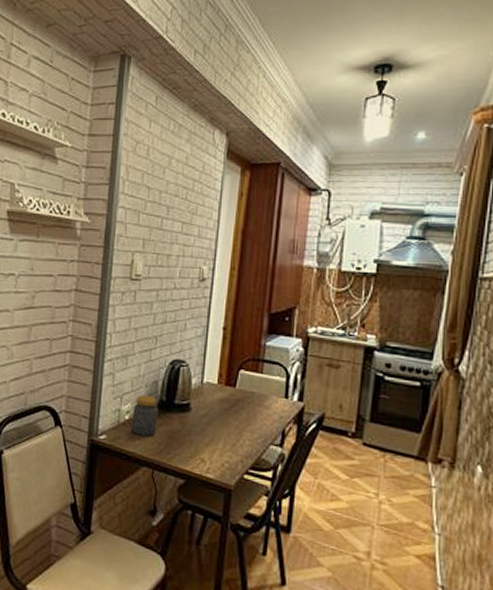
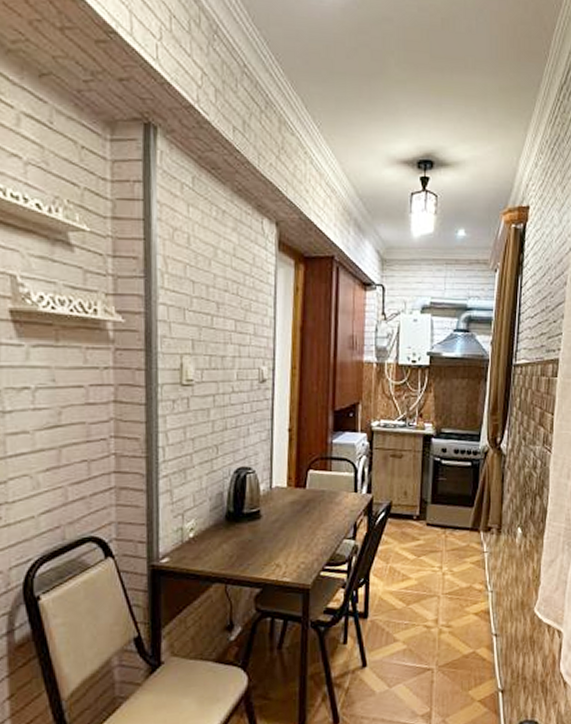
jar: present [132,395,158,436] -> none [197,508,226,552]

